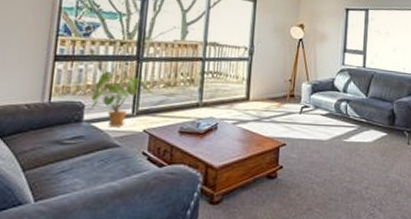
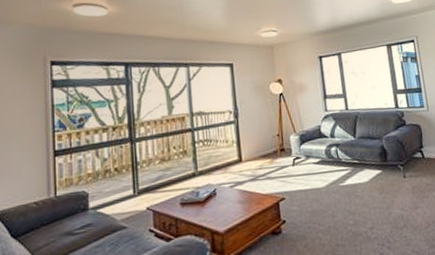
house plant: present [90,72,153,127] -> none [92,155,150,210]

